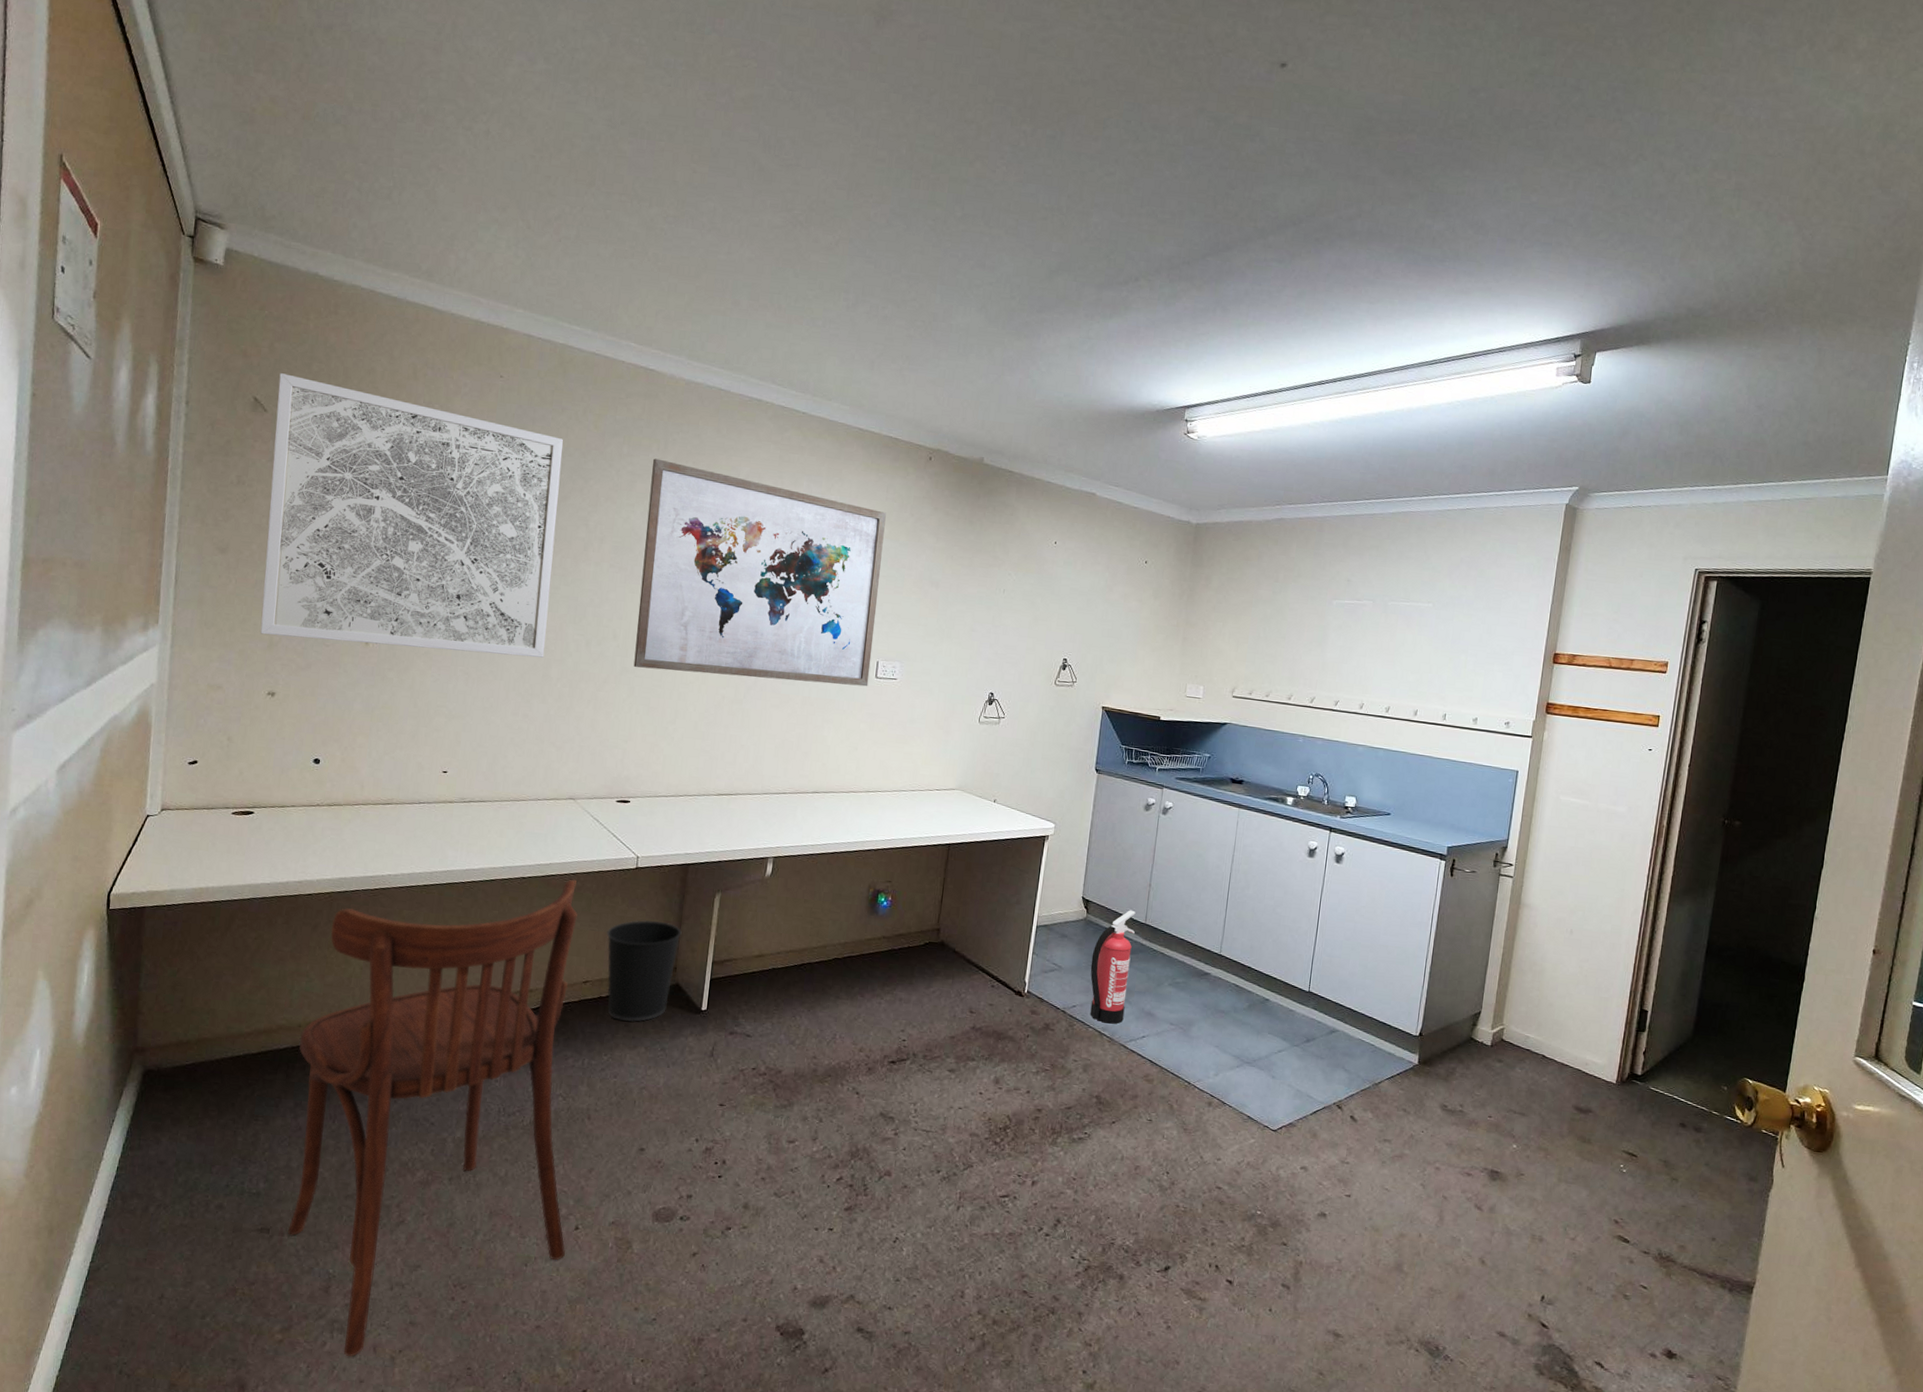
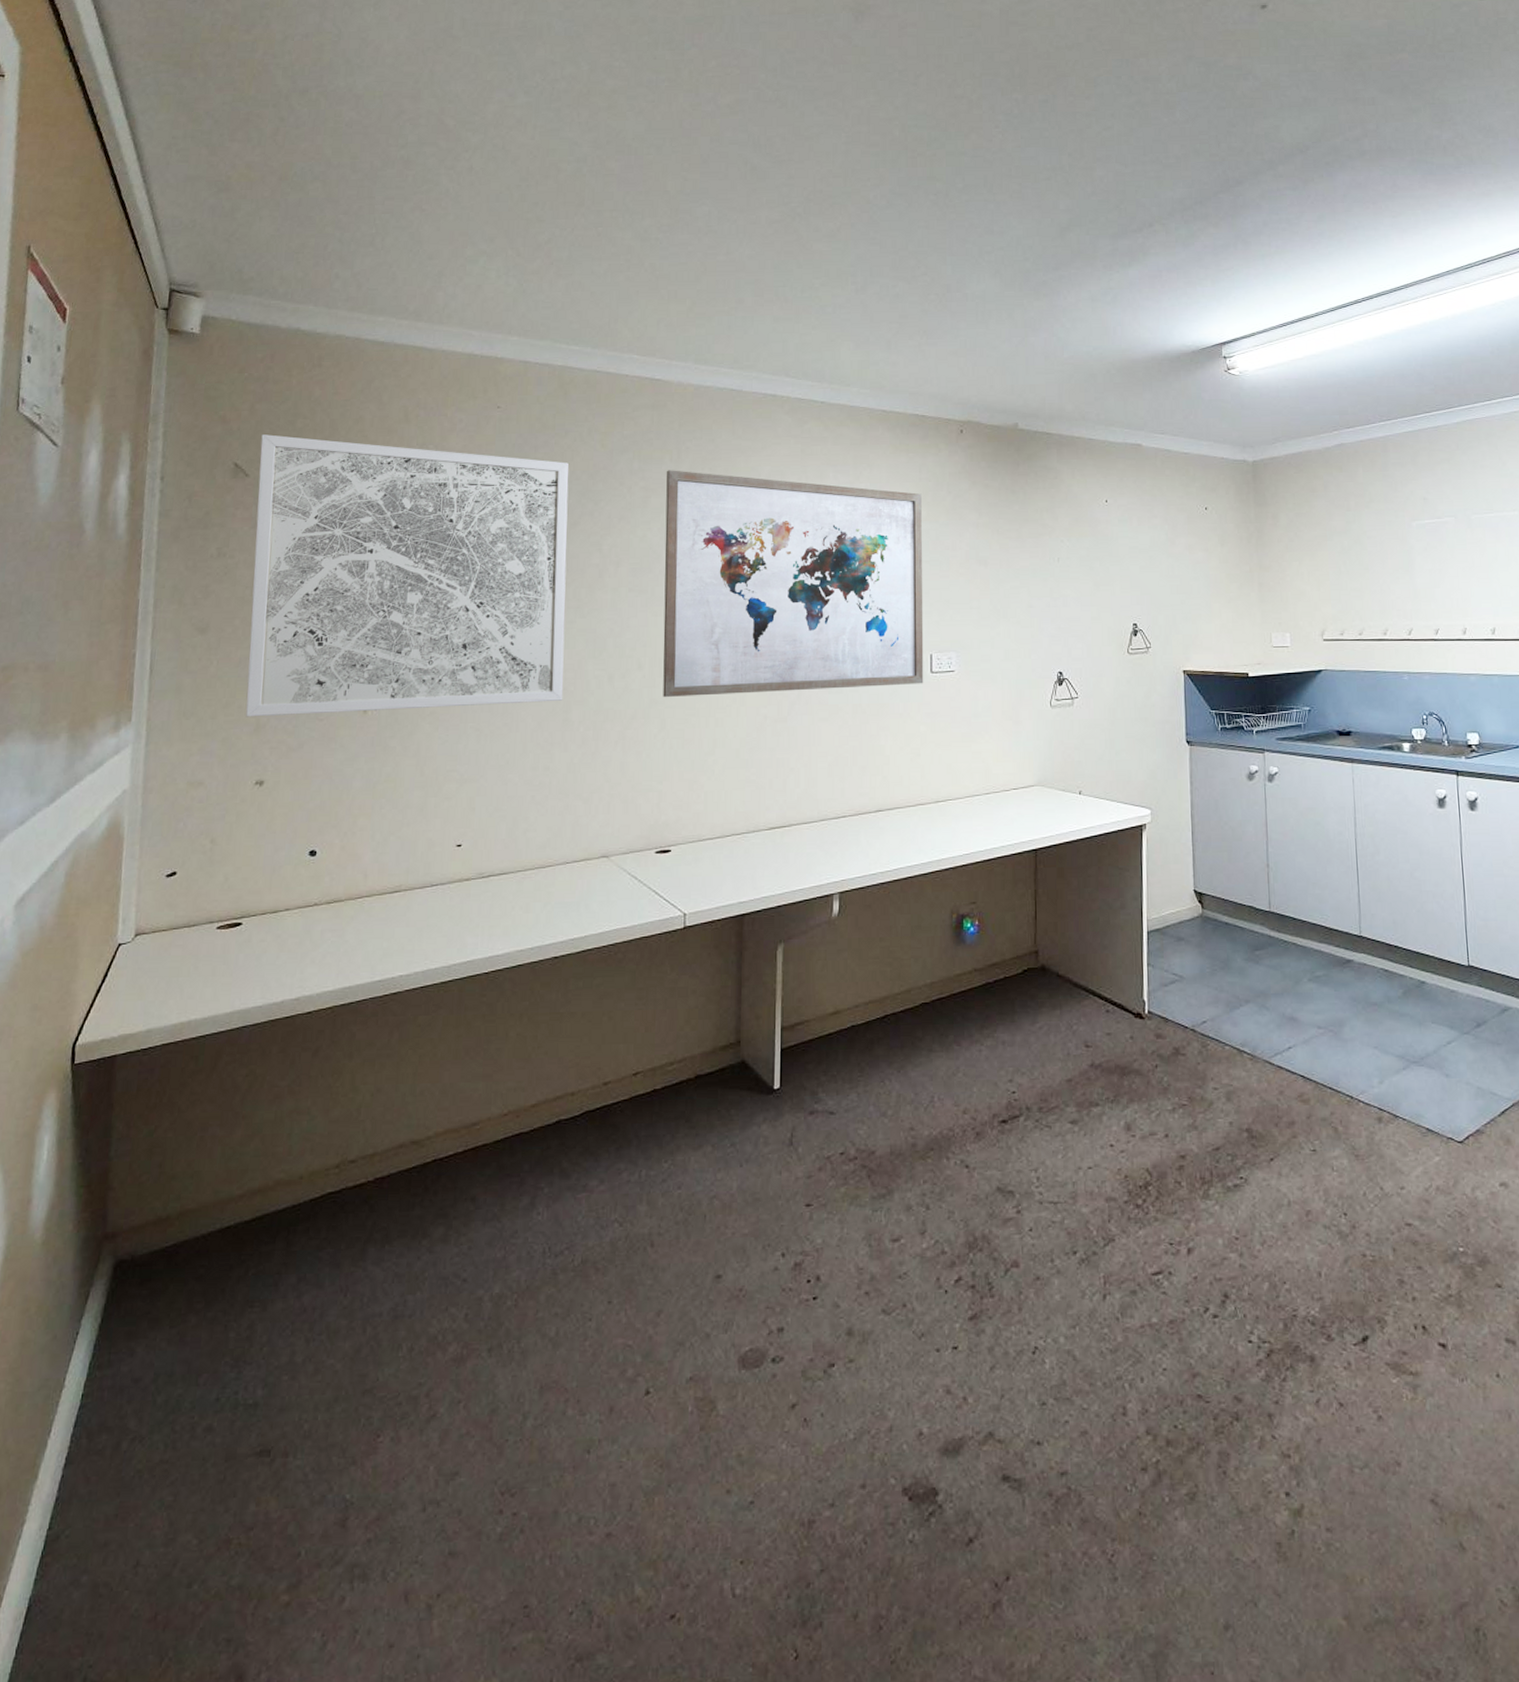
dining chair: present [288,879,578,1357] -> none [293,951,635,1612]
wastebasket: present [606,920,682,1022] -> none [656,987,743,1115]
fire extinguisher: present [1090,910,1136,1024] -> none [1215,897,1264,1037]

